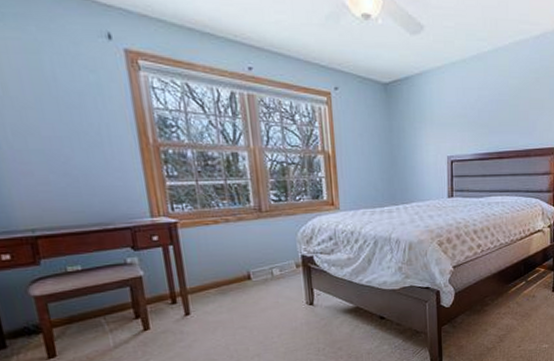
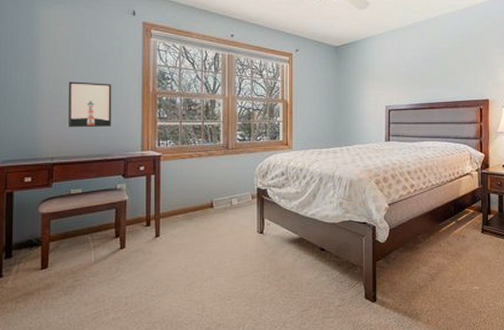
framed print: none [33,131,106,192] -> present [68,81,112,128]

